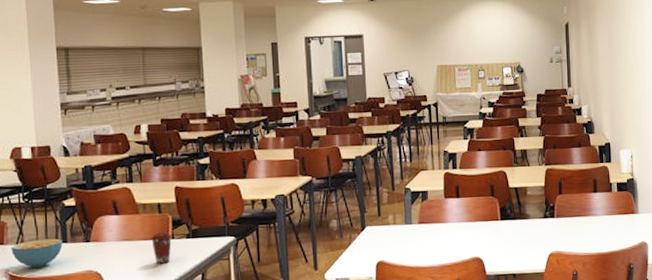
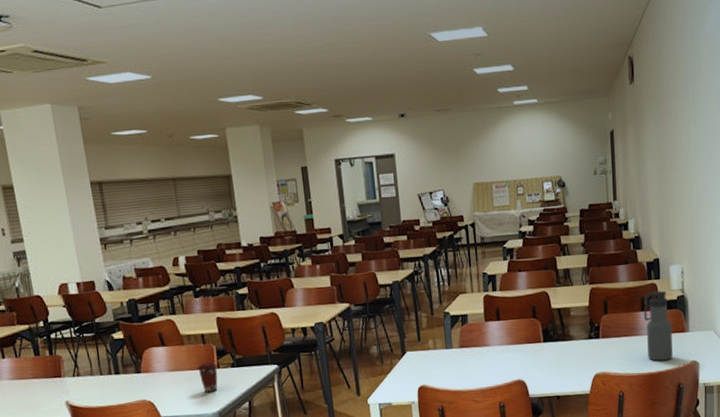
cereal bowl: present [11,238,63,268] -> none [69,370,116,398]
water bottle: none [596,173,623,241] -> present [644,290,673,361]

